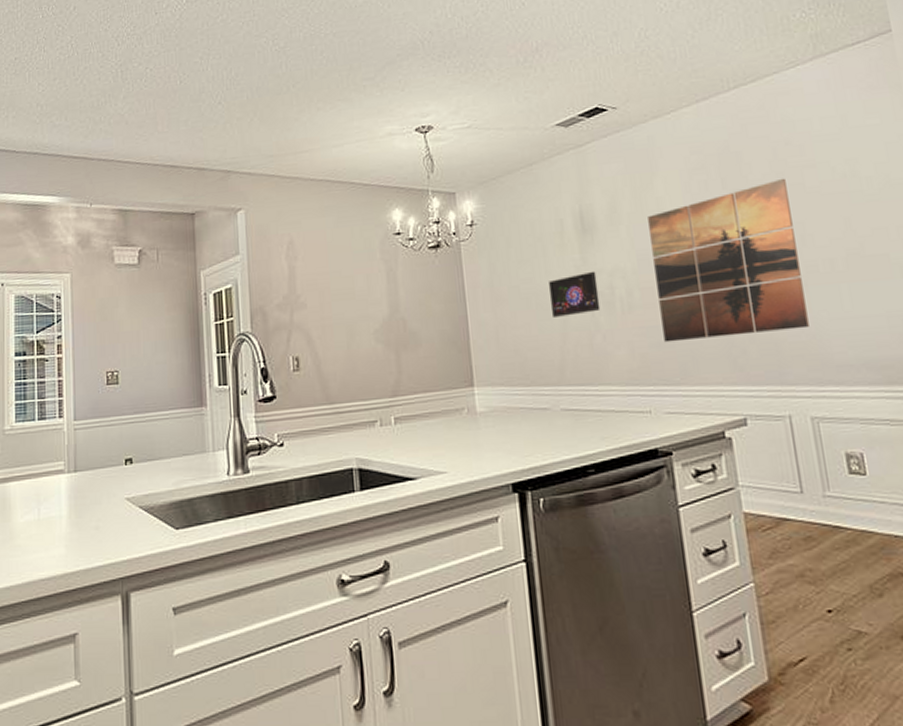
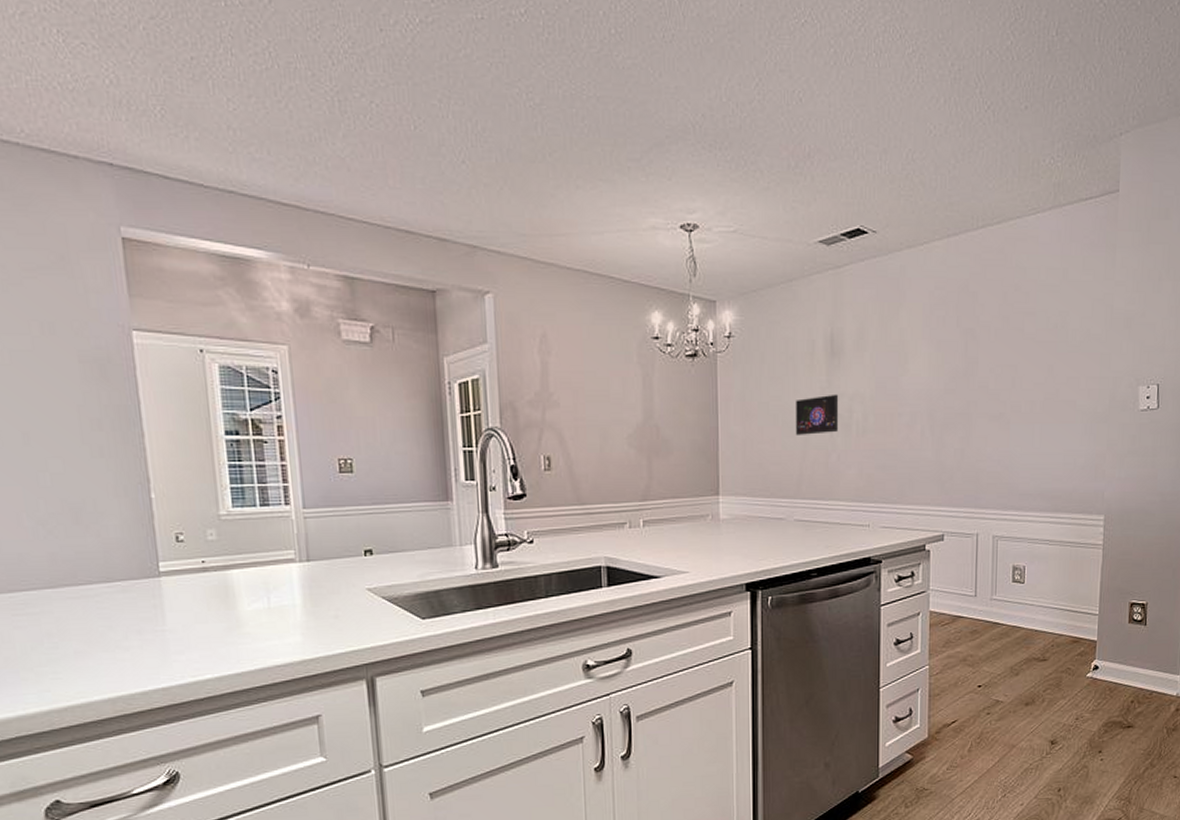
wall art: present [648,178,809,343] -> none [889,322,1009,465]

